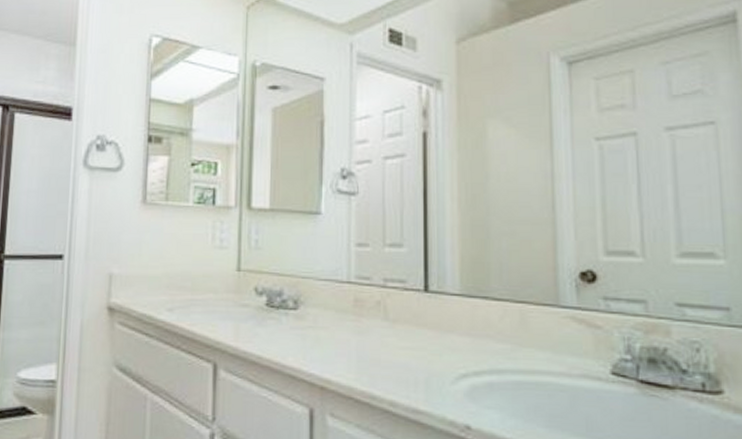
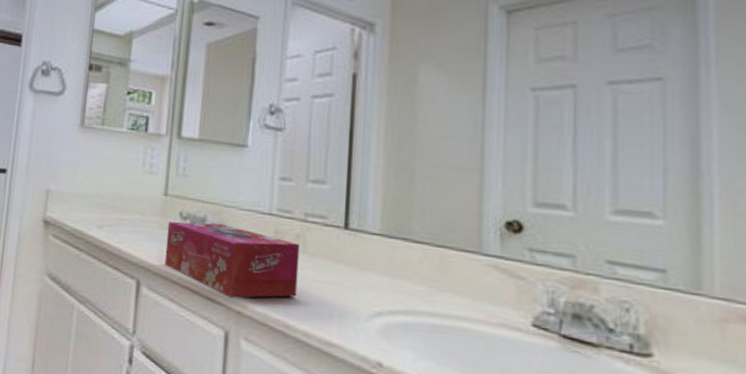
tissue box: none [242,296,381,373] -> present [164,221,300,298]

